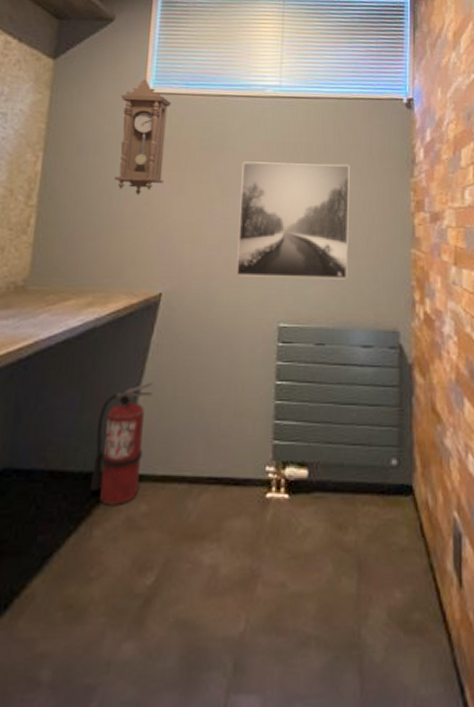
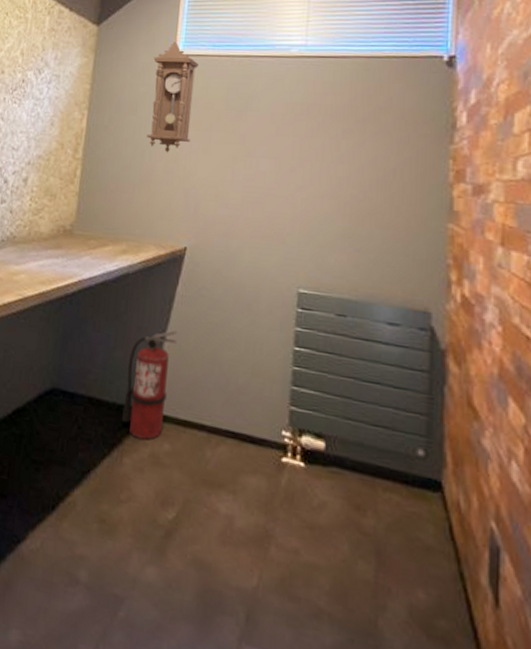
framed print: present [236,161,350,280] -> none [257,122,379,251]

